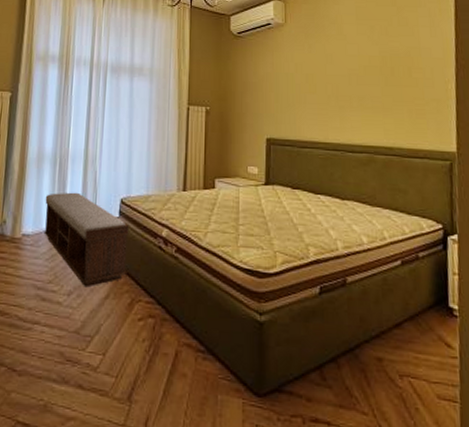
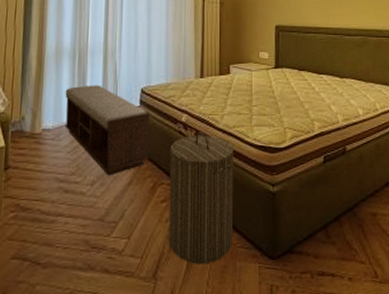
laundry hamper: none [145,247,218,393] -> present [168,131,234,265]

